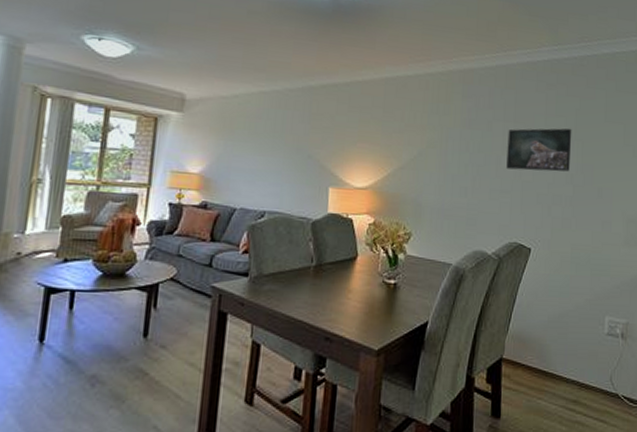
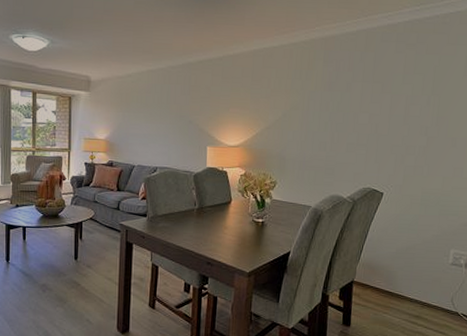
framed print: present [506,128,572,172] -> none [363,84,430,125]

